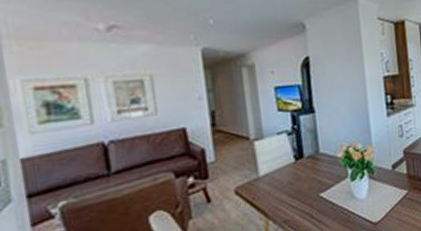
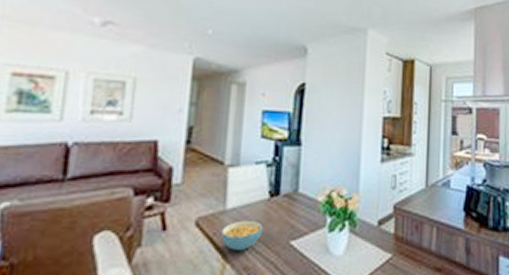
cereal bowl: none [259,181,295,209] -> present [221,220,263,252]

